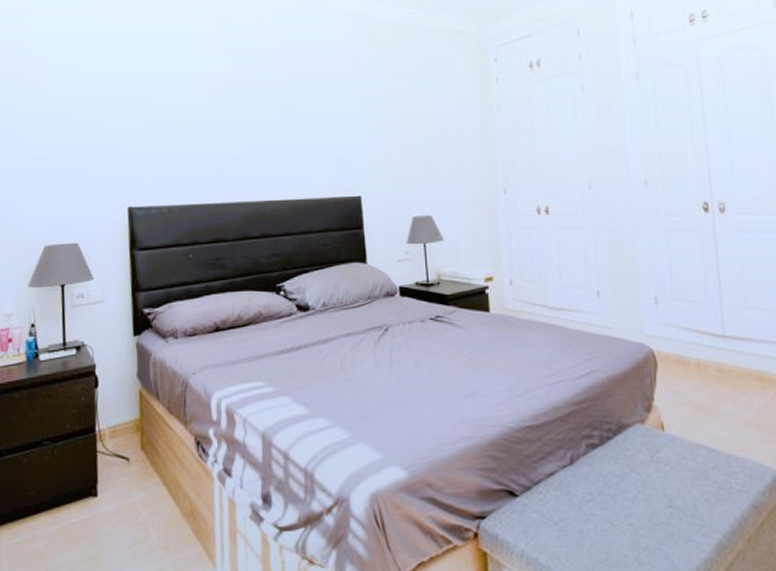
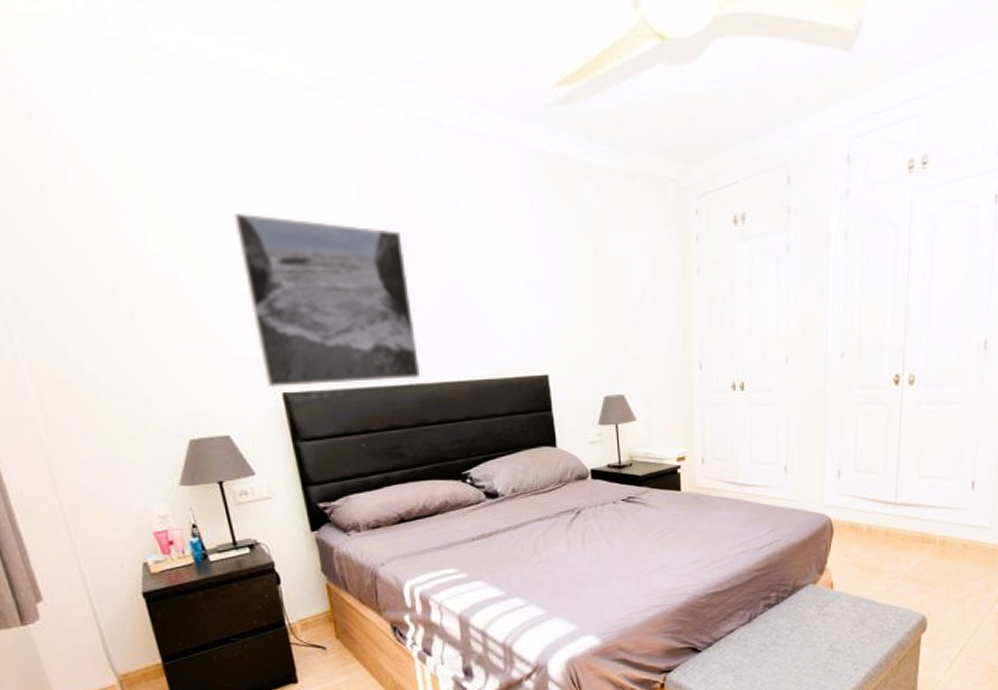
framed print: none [112,65,248,203] -> present [233,214,421,388]

